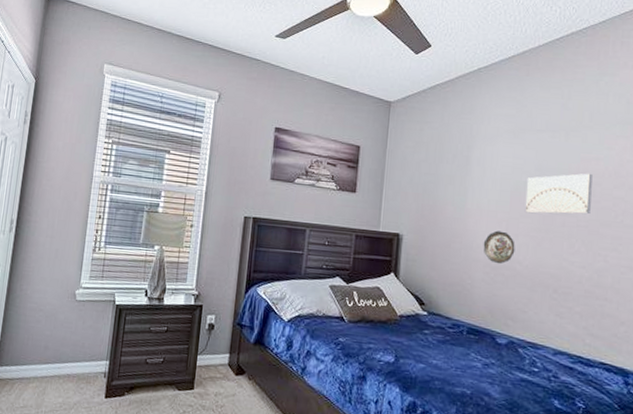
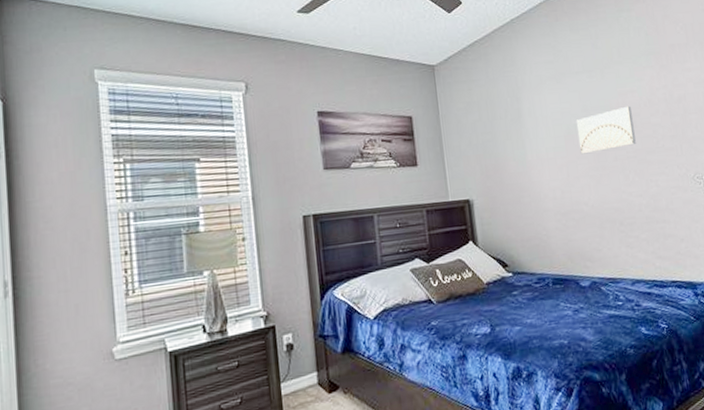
decorative plate: present [483,230,515,265] -> none [549,176,580,210]

